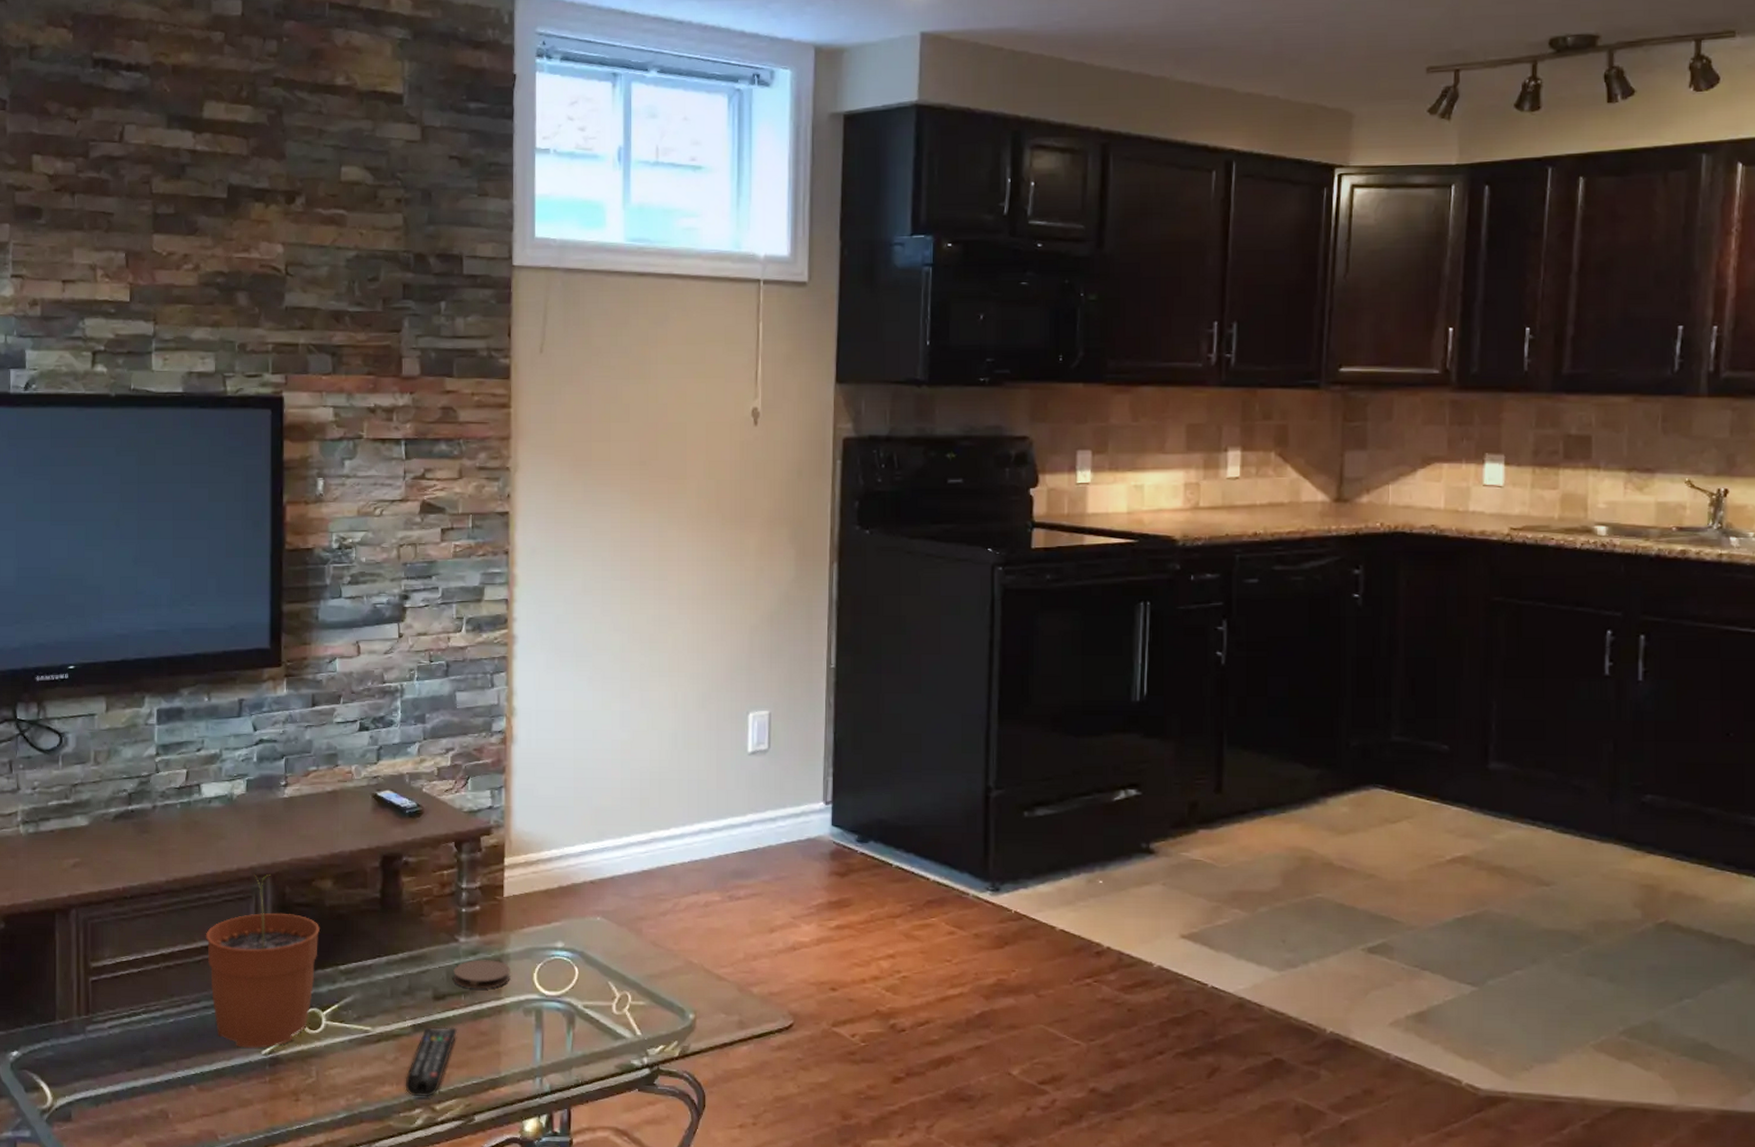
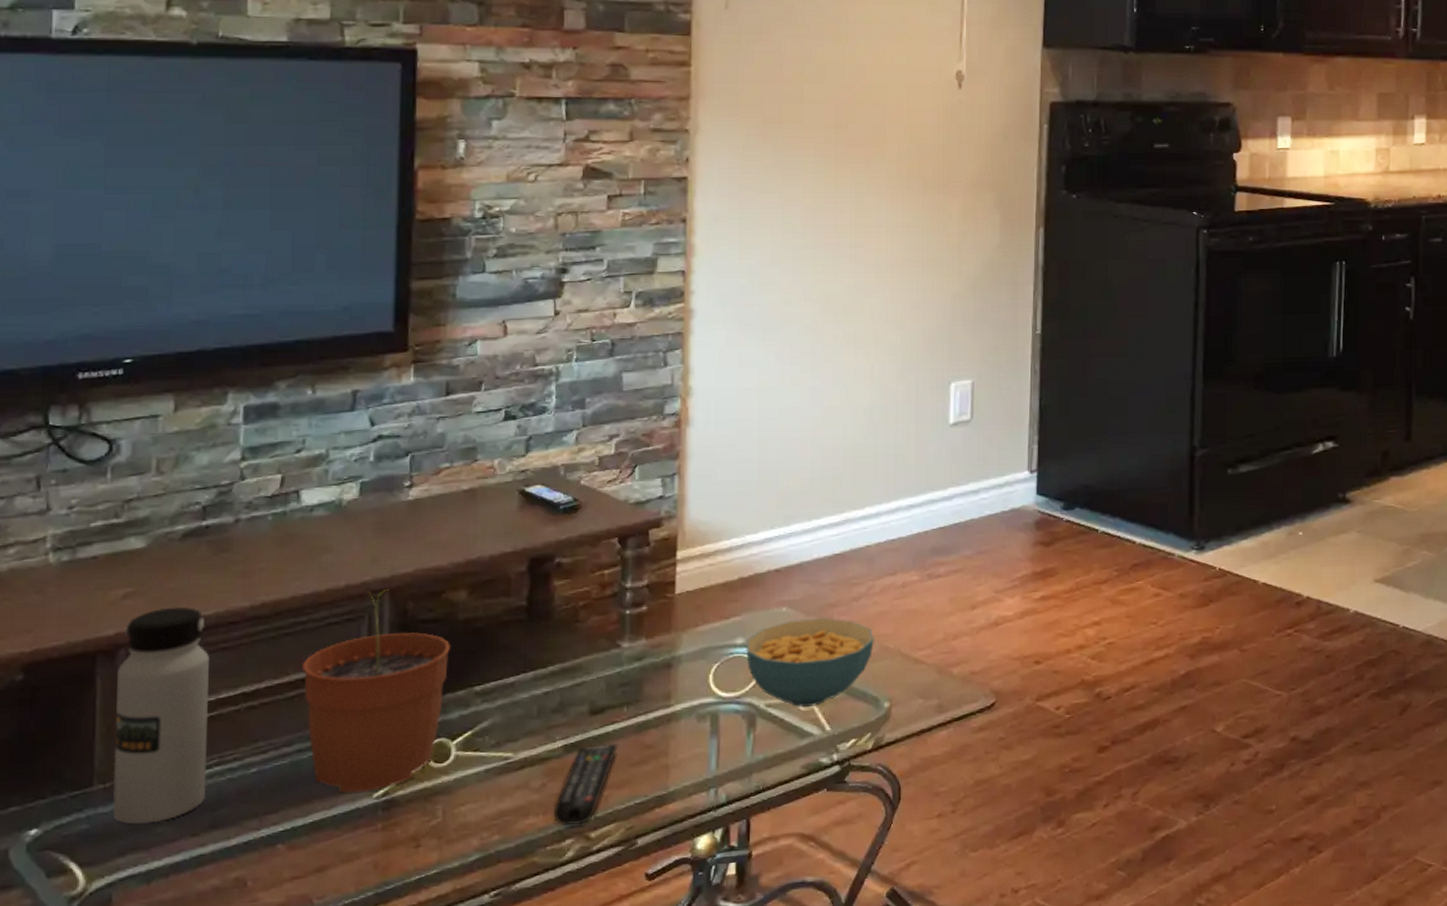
water bottle: none [69,877,136,1056] -> present [113,606,209,824]
coaster: present [453,959,510,989] -> none [614,664,682,698]
cereal bowl: none [566,929,680,1011] -> present [746,618,874,707]

